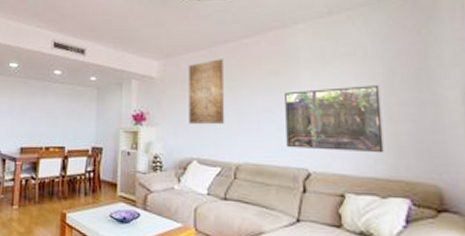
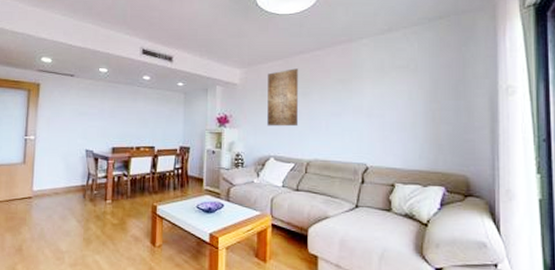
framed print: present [285,85,384,153] -> none [350,94,427,150]

